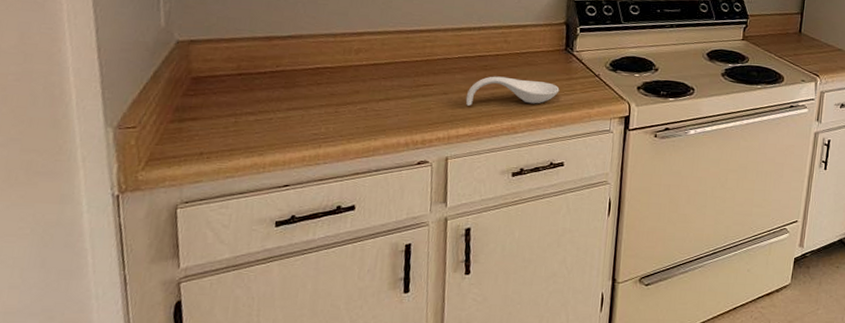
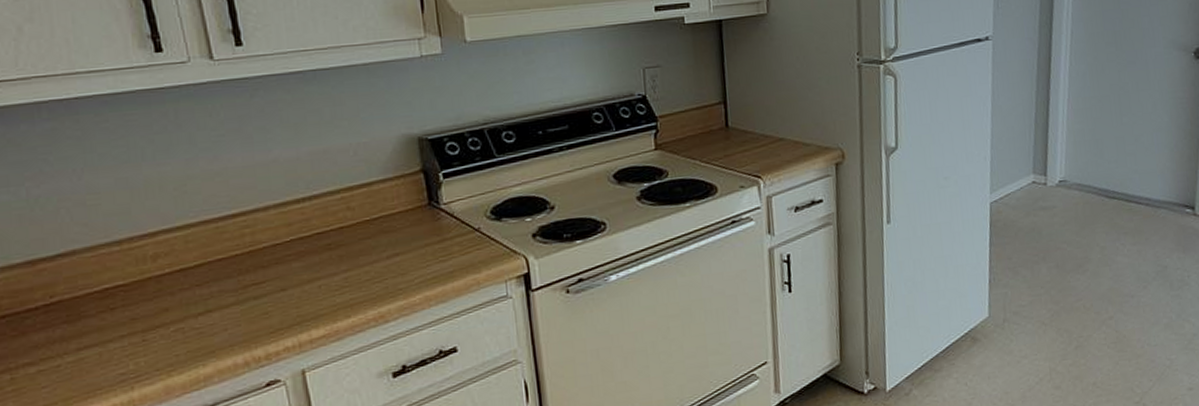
spoon rest: present [465,76,560,106] -> none [311,250,432,300]

